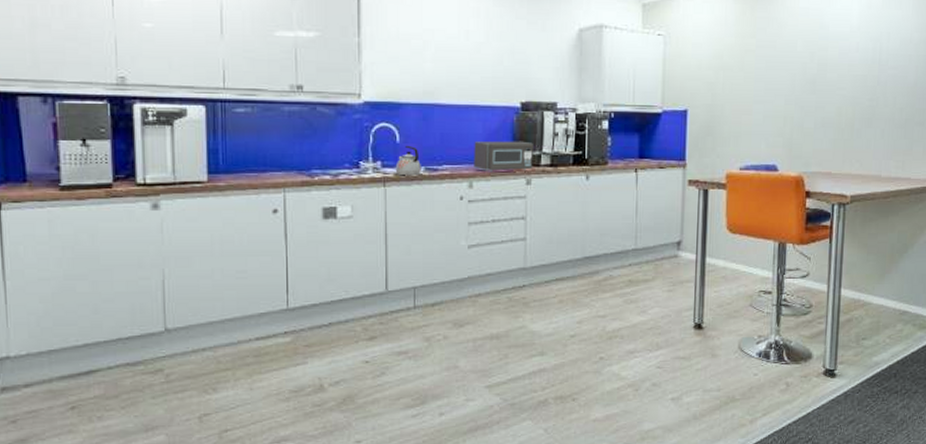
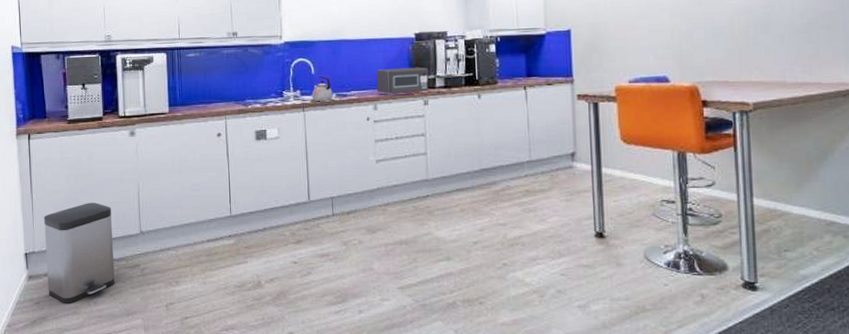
pedal bin: none [23,293,129,420] -> present [44,203,115,303]

